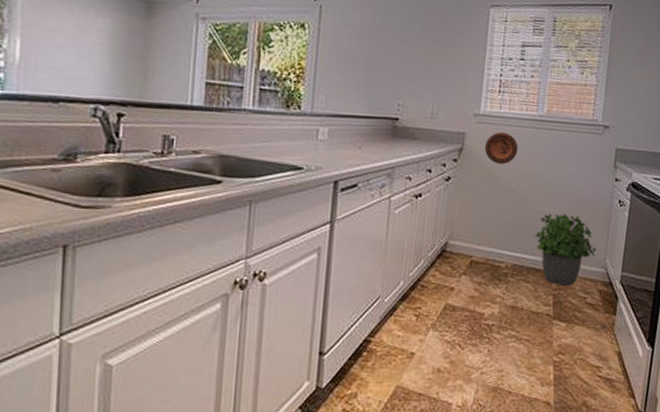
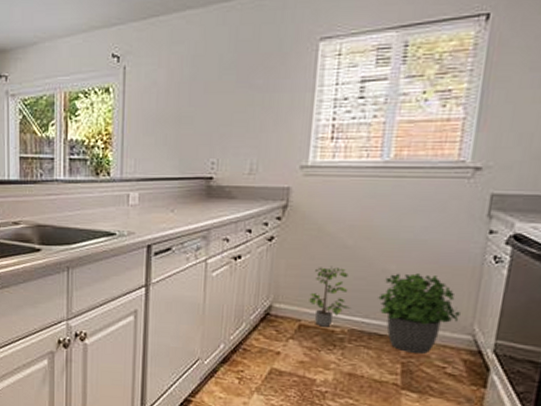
potted plant: none [479,206,514,263] -> present [309,266,351,327]
decorative plate: present [484,132,519,165] -> none [313,184,357,221]

